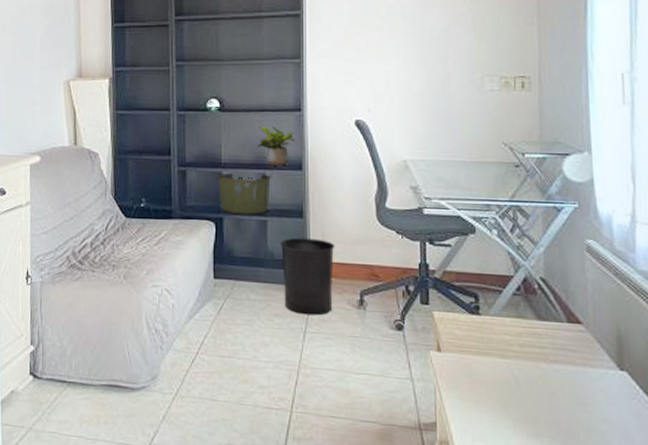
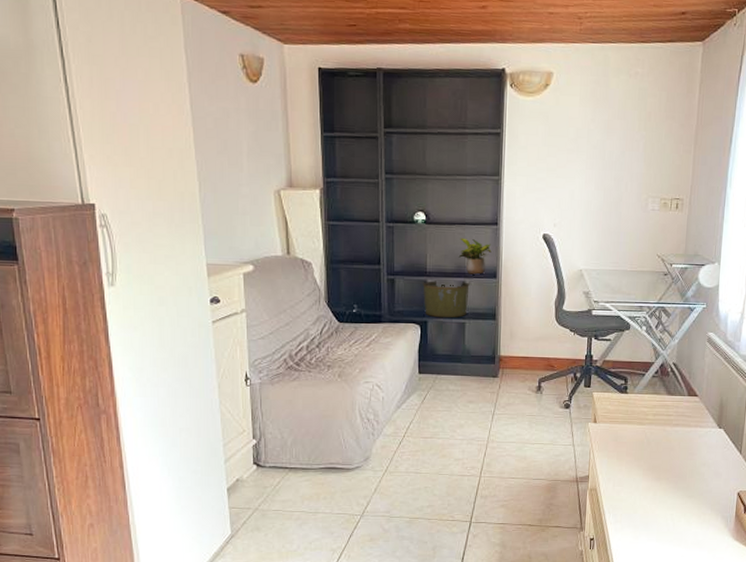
waste bin: present [279,237,335,316] -> none [475,337,521,400]

